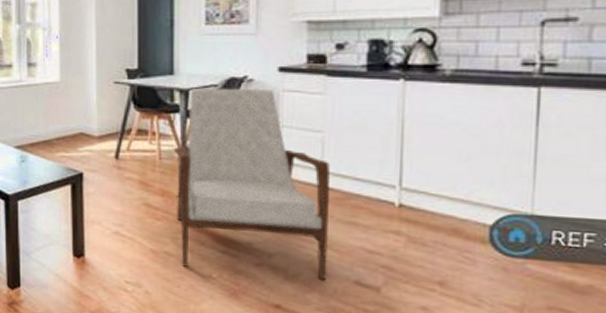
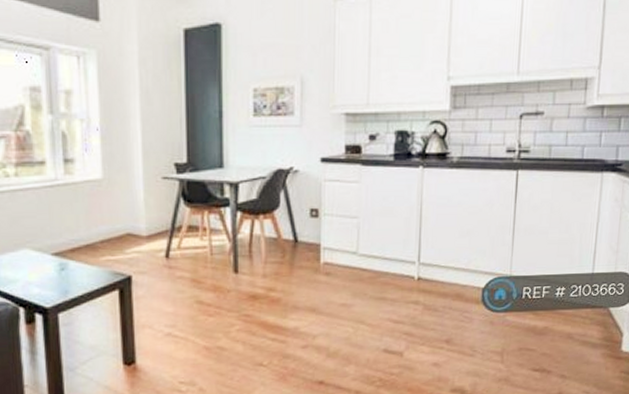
armchair: present [173,88,330,280] -> none [224,179,364,359]

